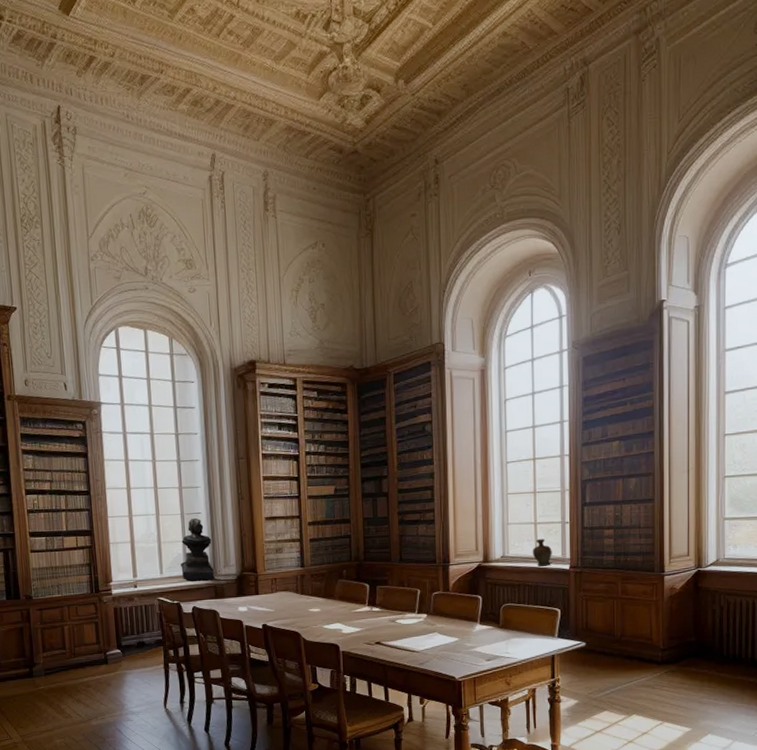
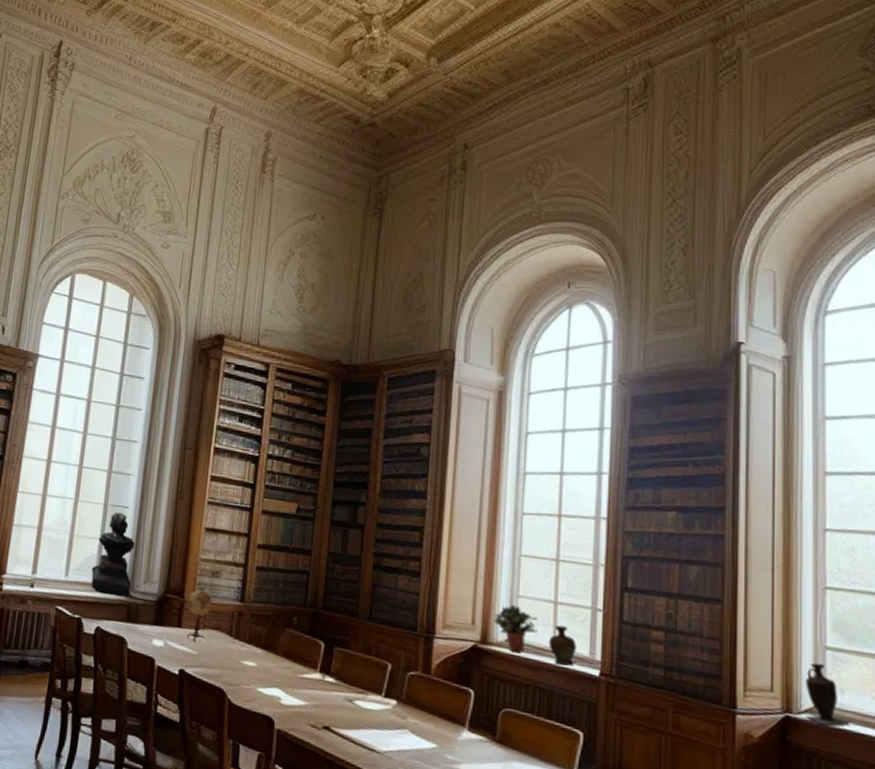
globe: none [260,562,280,602] -> present [186,587,212,641]
potted plant: none [491,530,524,564] -> present [493,604,538,652]
vase: none [710,530,740,572] -> present [805,662,850,727]

